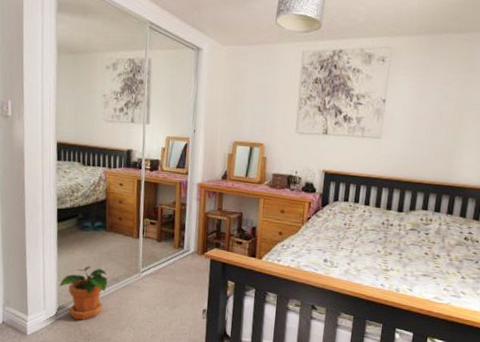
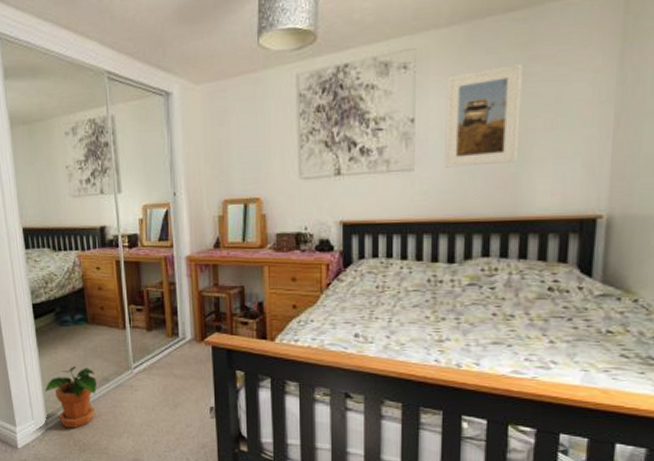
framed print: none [403,71,464,143] -> present [445,64,522,168]

